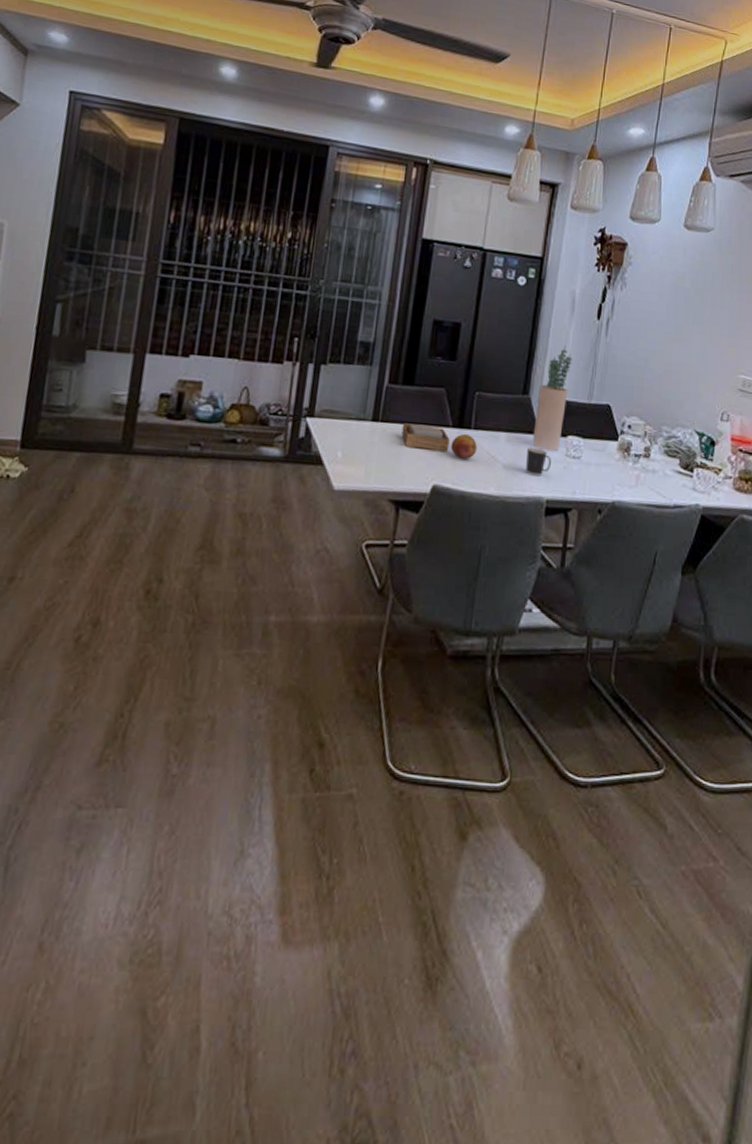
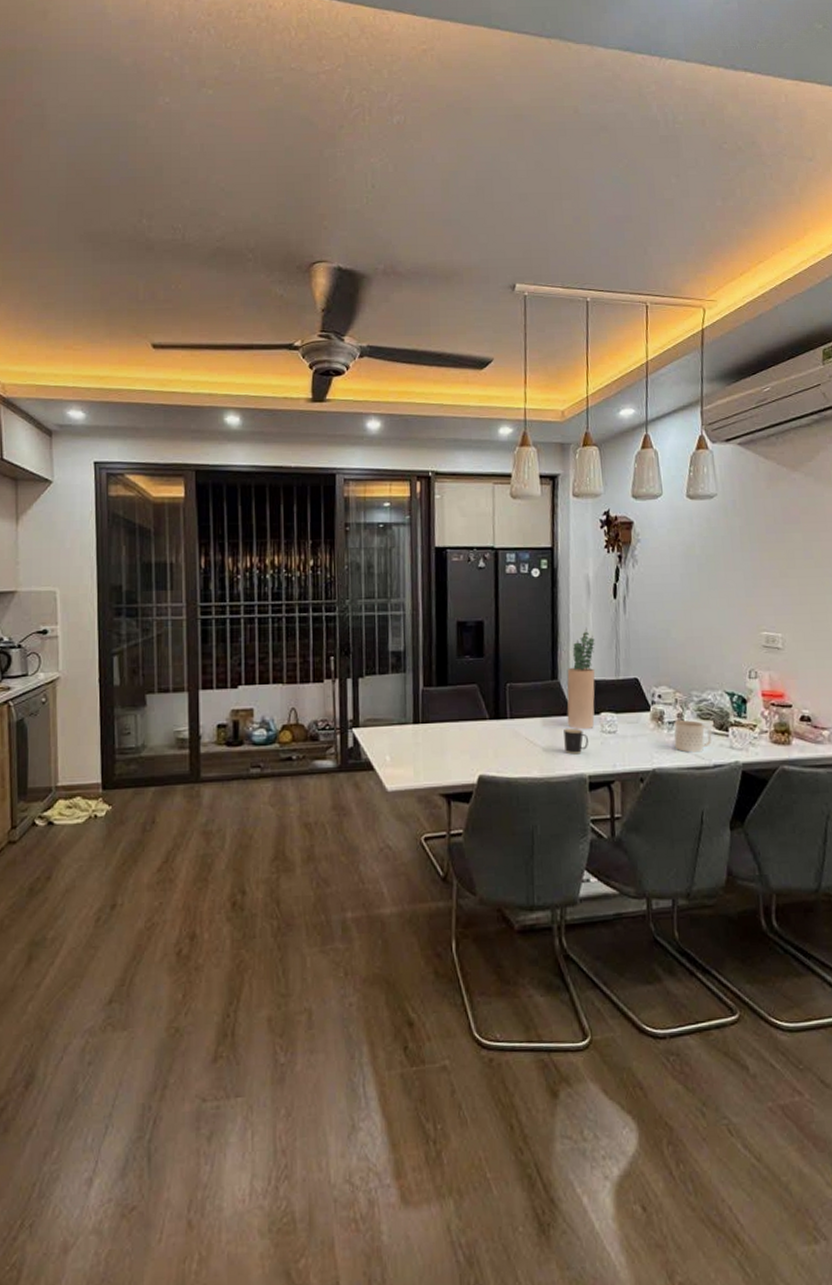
napkin holder: present [401,423,450,453] -> none [442,720,489,744]
fruit: present [450,434,477,460] -> none [490,724,516,749]
mug: none [637,454,677,490] -> present [674,720,712,753]

